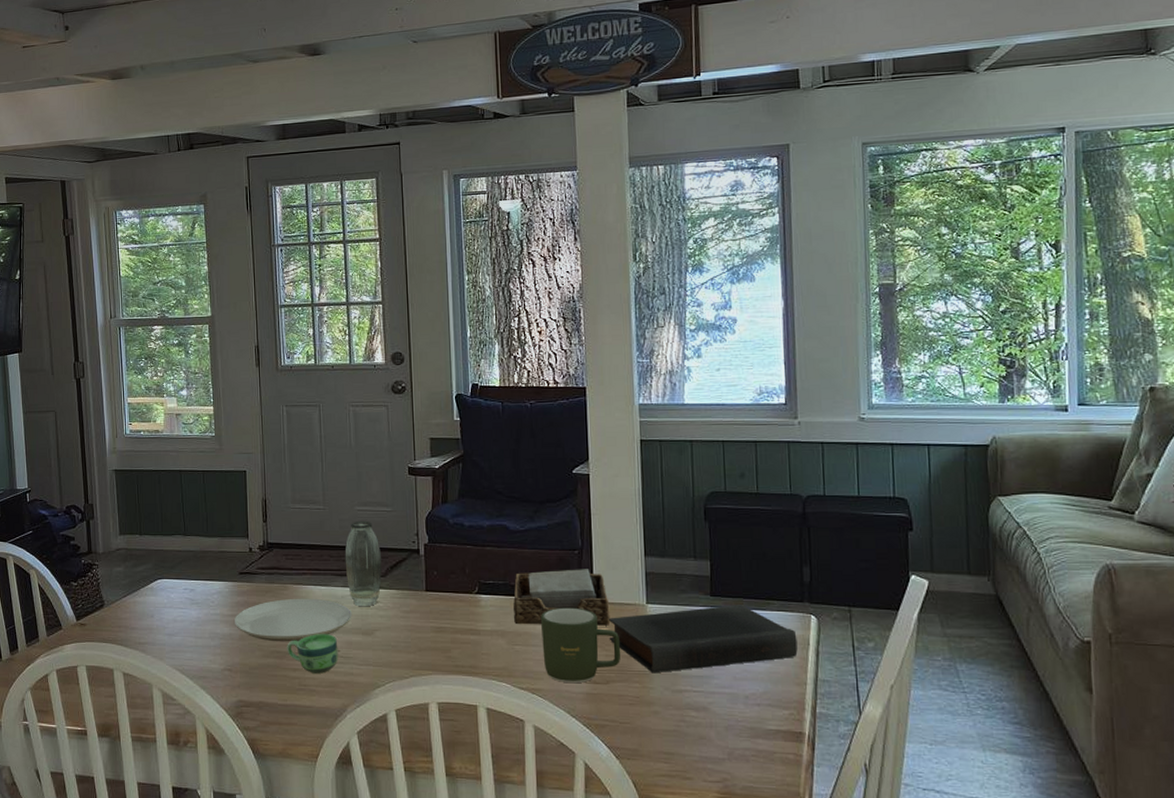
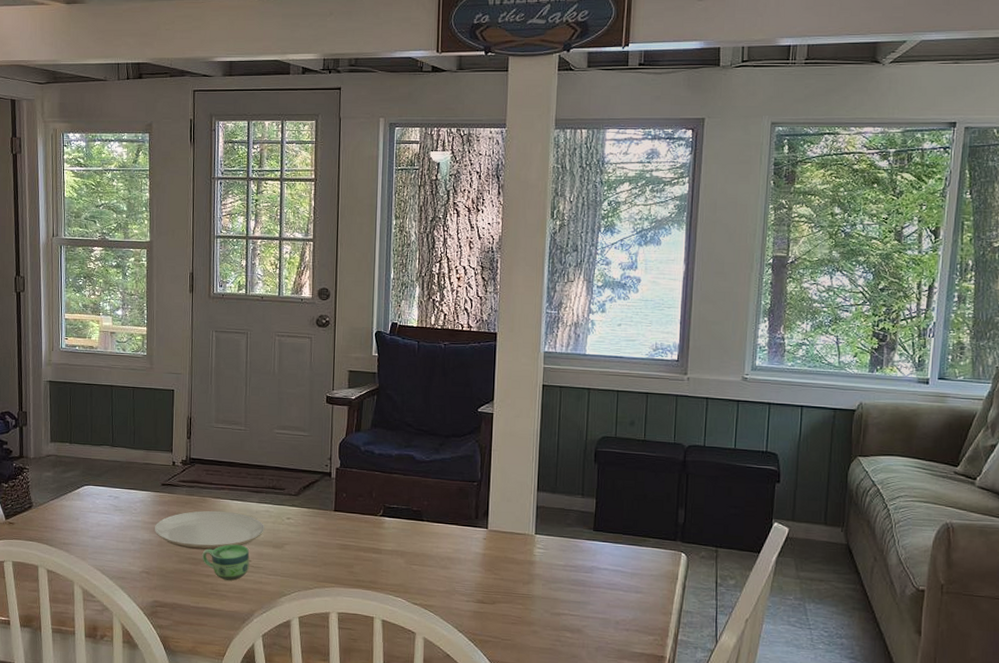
vase: present [344,520,382,607] -> none [261,443,295,522]
napkin holder: present [513,569,611,626] -> none [414,499,502,552]
mug: present [541,607,621,684] -> none [437,533,508,602]
book: present [609,605,798,674] -> none [498,539,667,597]

